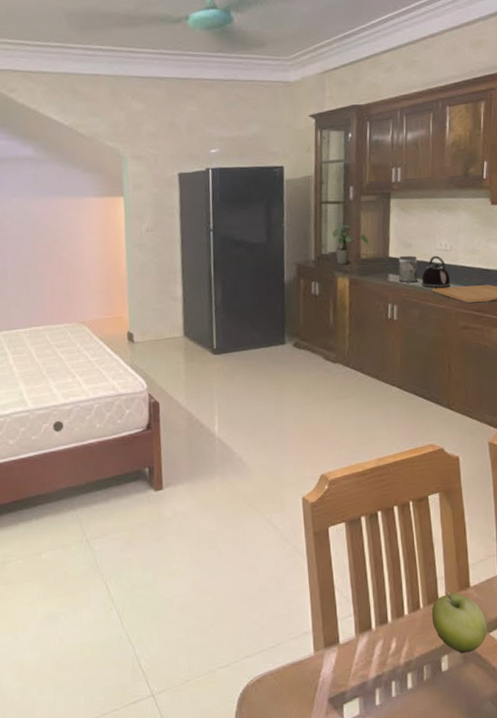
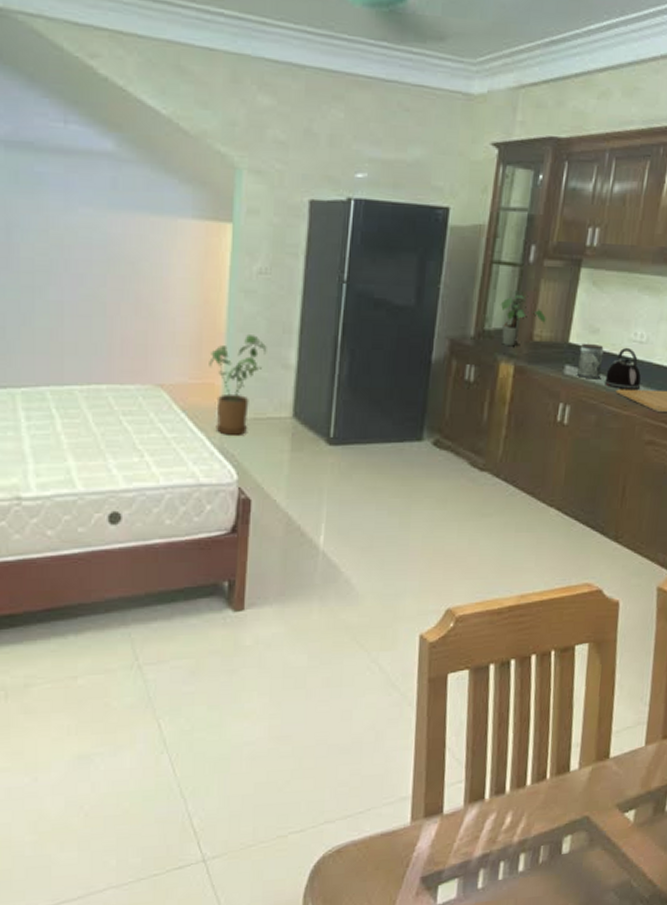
house plant: none [117,277,159,355] -> present [209,335,267,435]
fruit: present [431,592,487,653] -> none [558,763,623,834]

